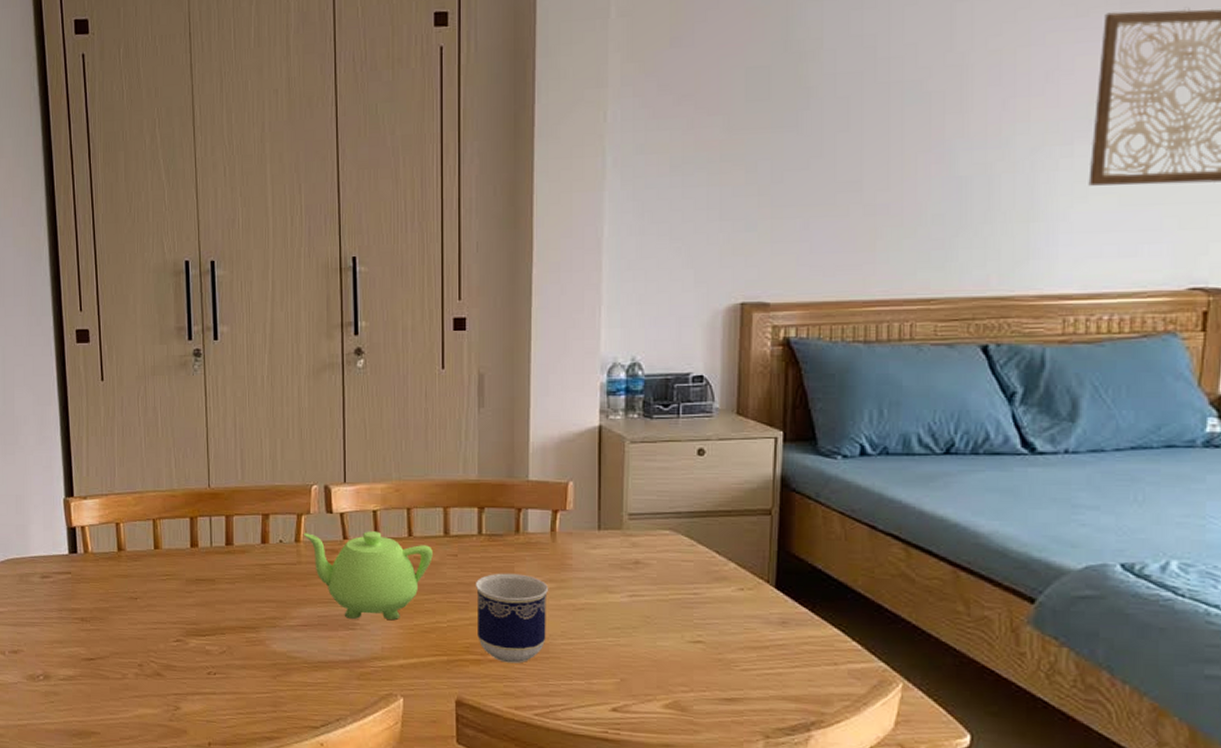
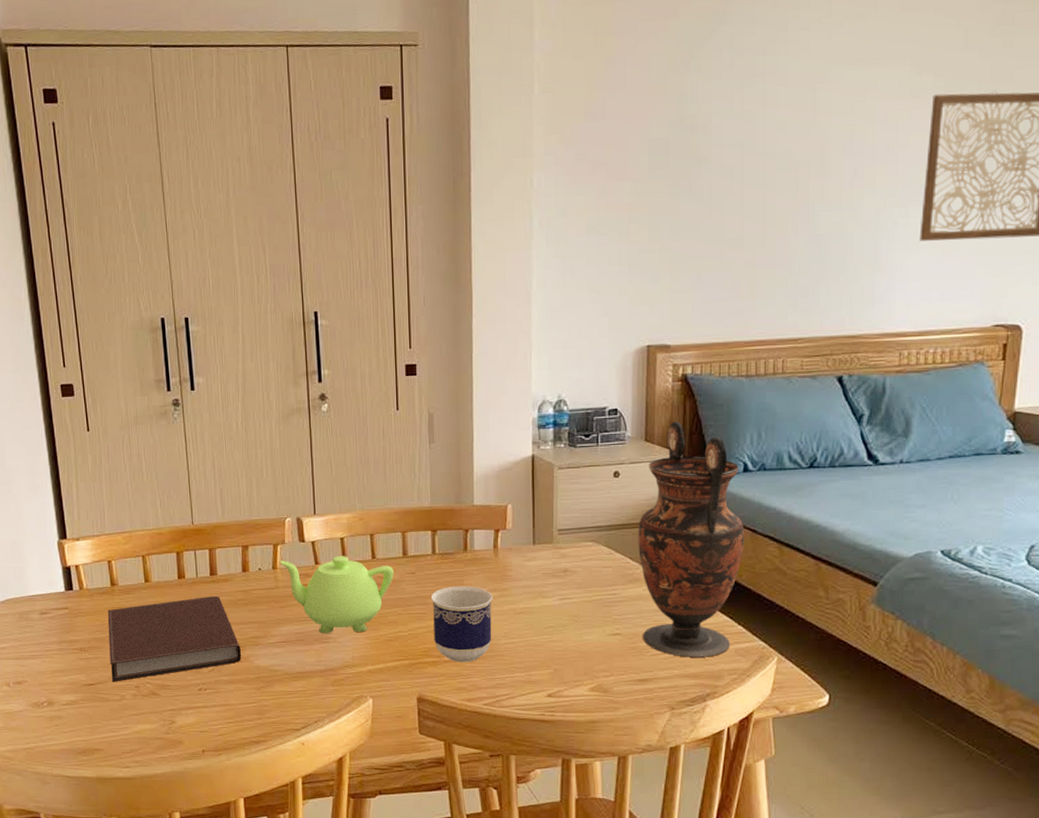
notebook: none [112,568,257,658] -> present [107,595,242,682]
vase: none [727,393,861,678] -> present [638,422,745,657]

